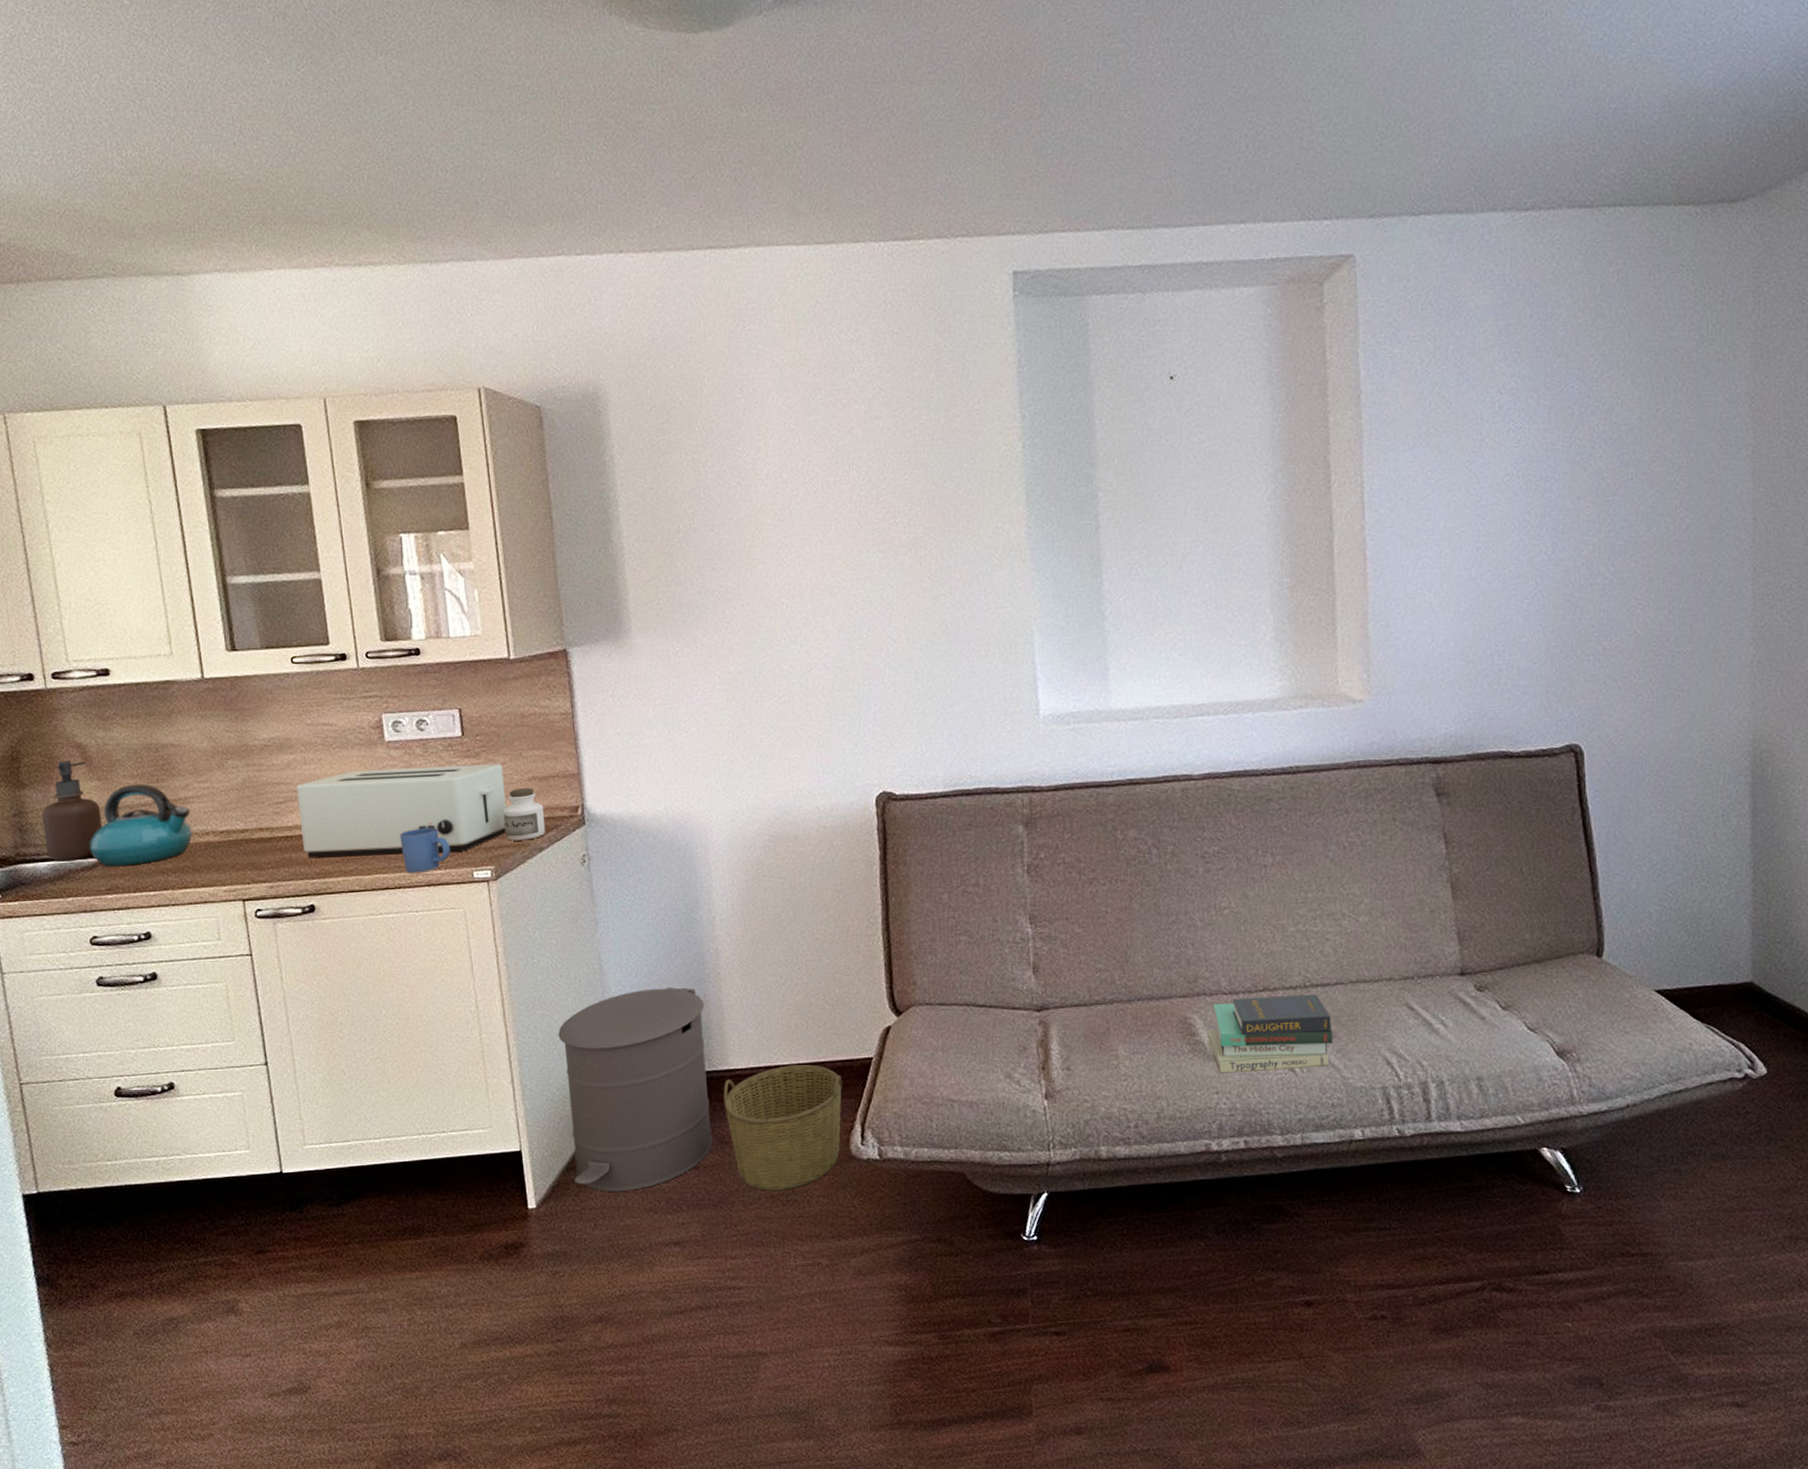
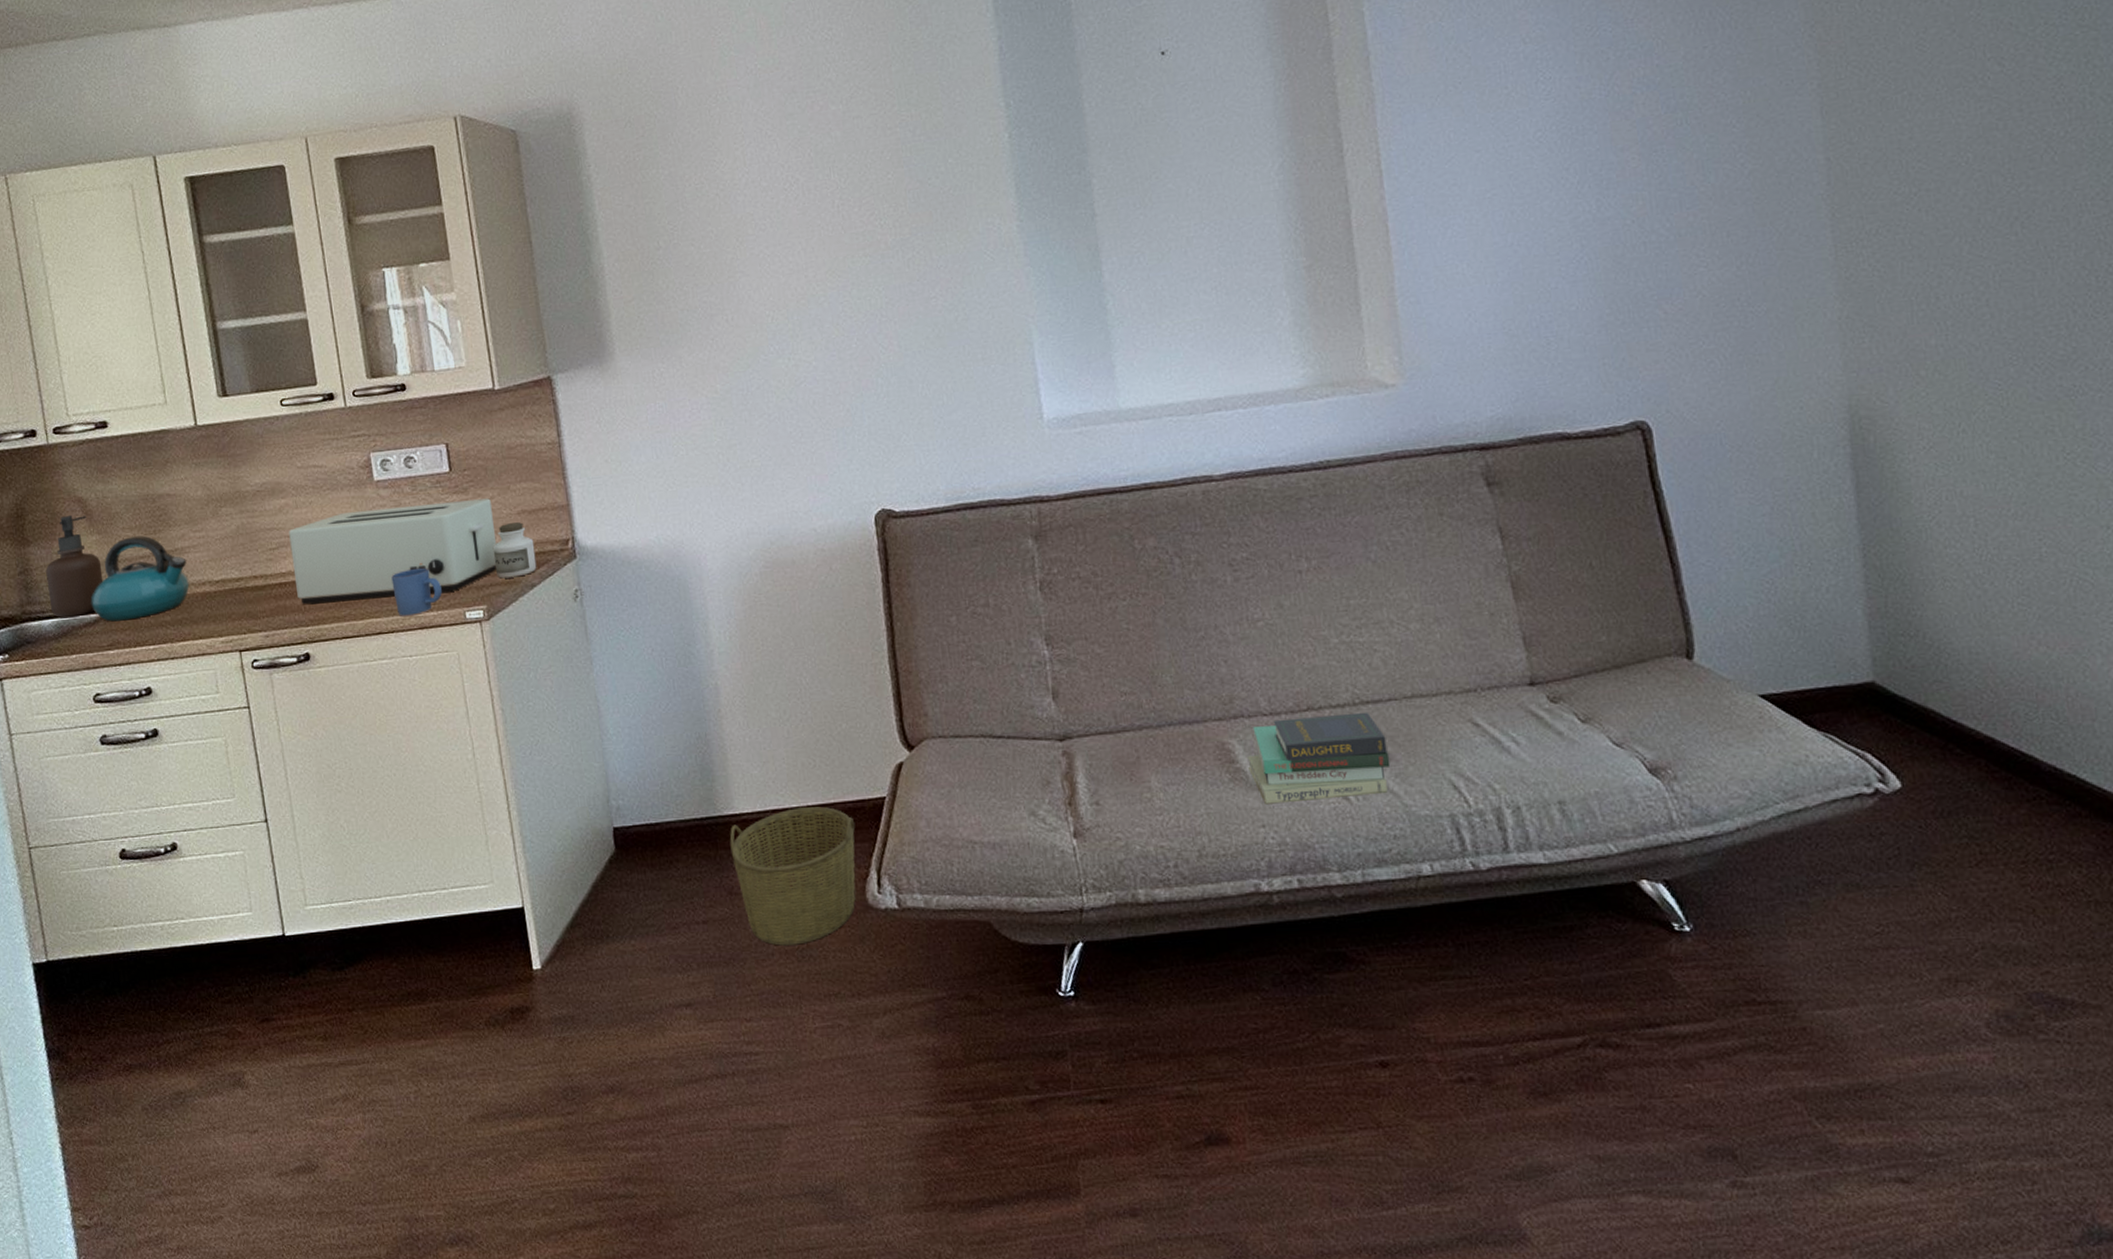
trash can: present [558,987,713,1192] -> none [557,727,721,950]

